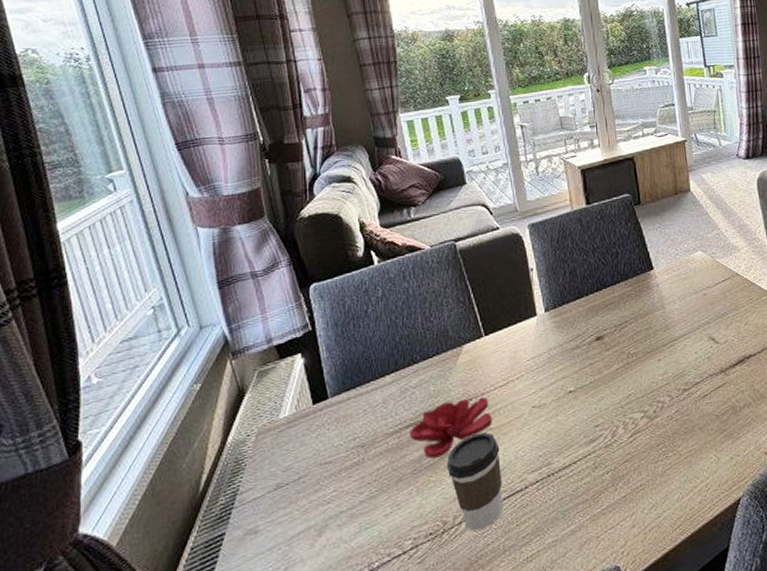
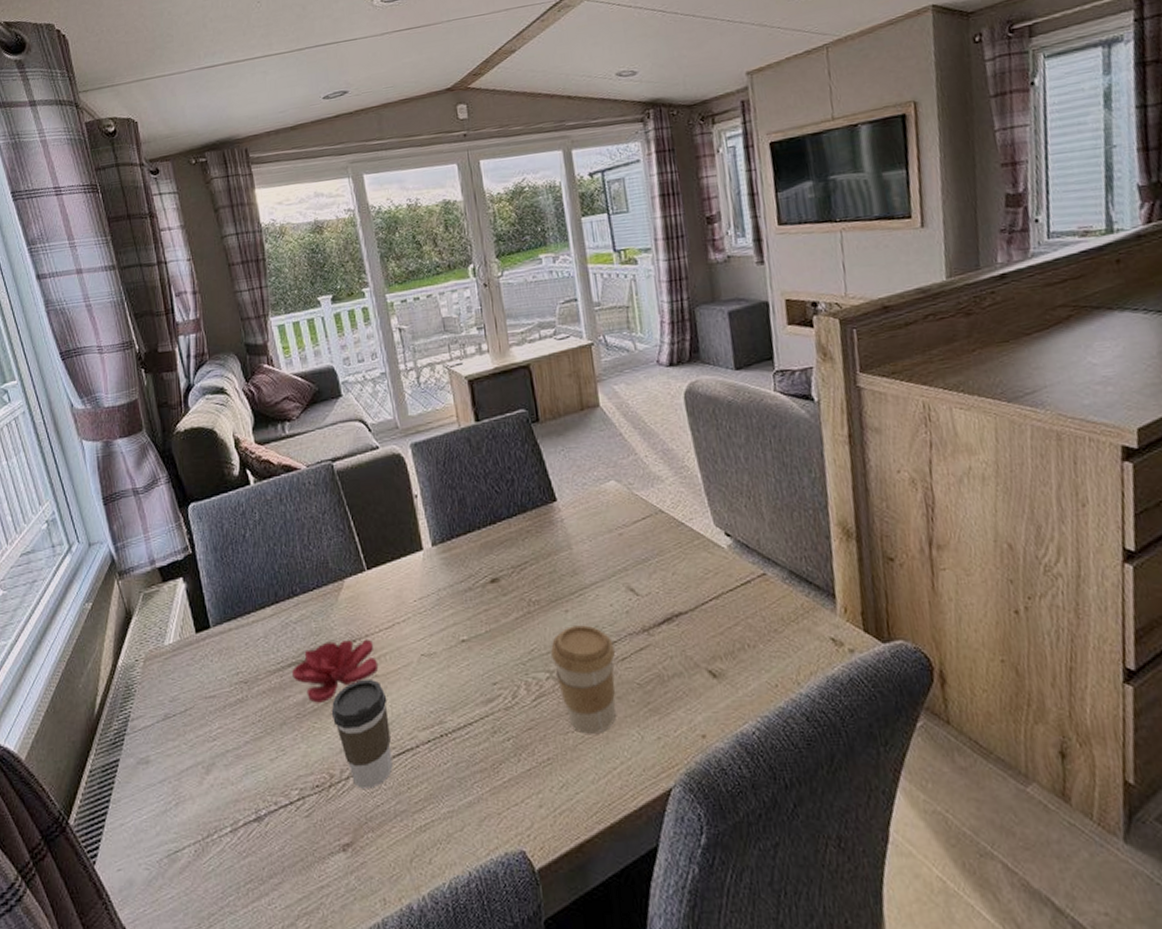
coffee cup: none [645,370,698,461] -> present [551,625,616,734]

